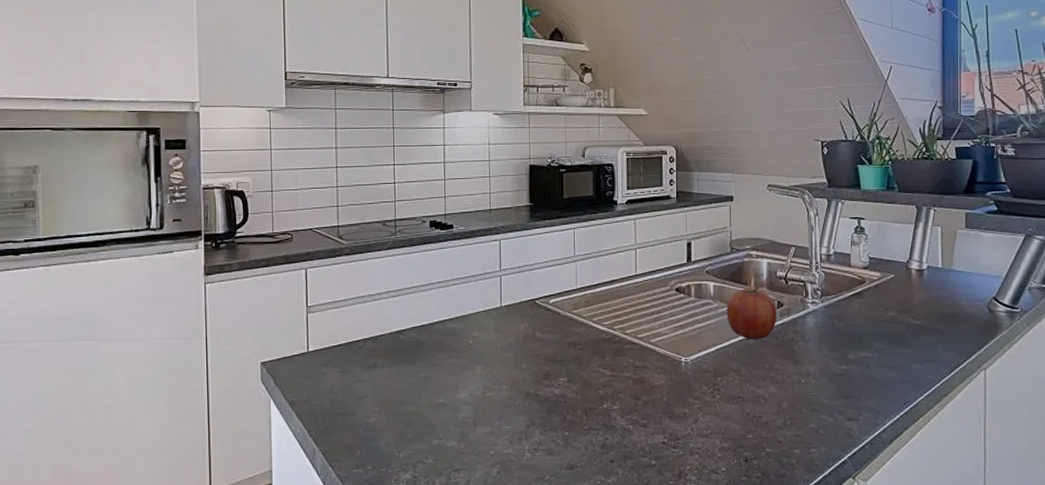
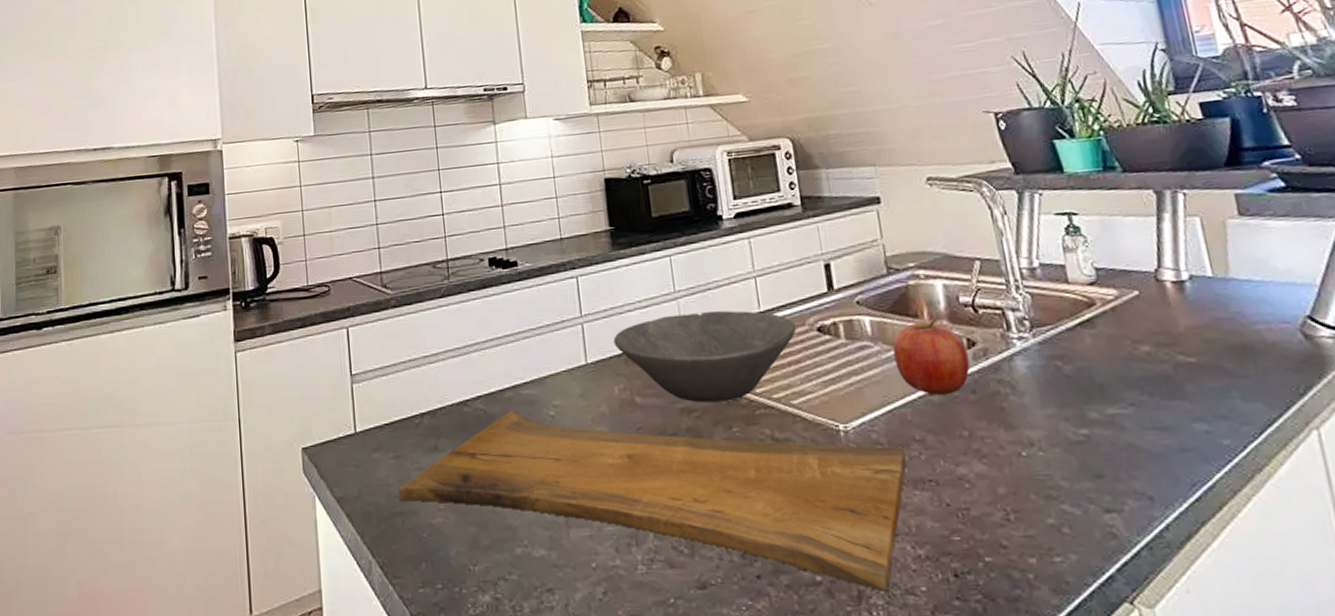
cutting board: none [341,339,724,472] -> present [398,410,907,593]
bowl: none [524,272,661,339] -> present [613,310,797,403]

